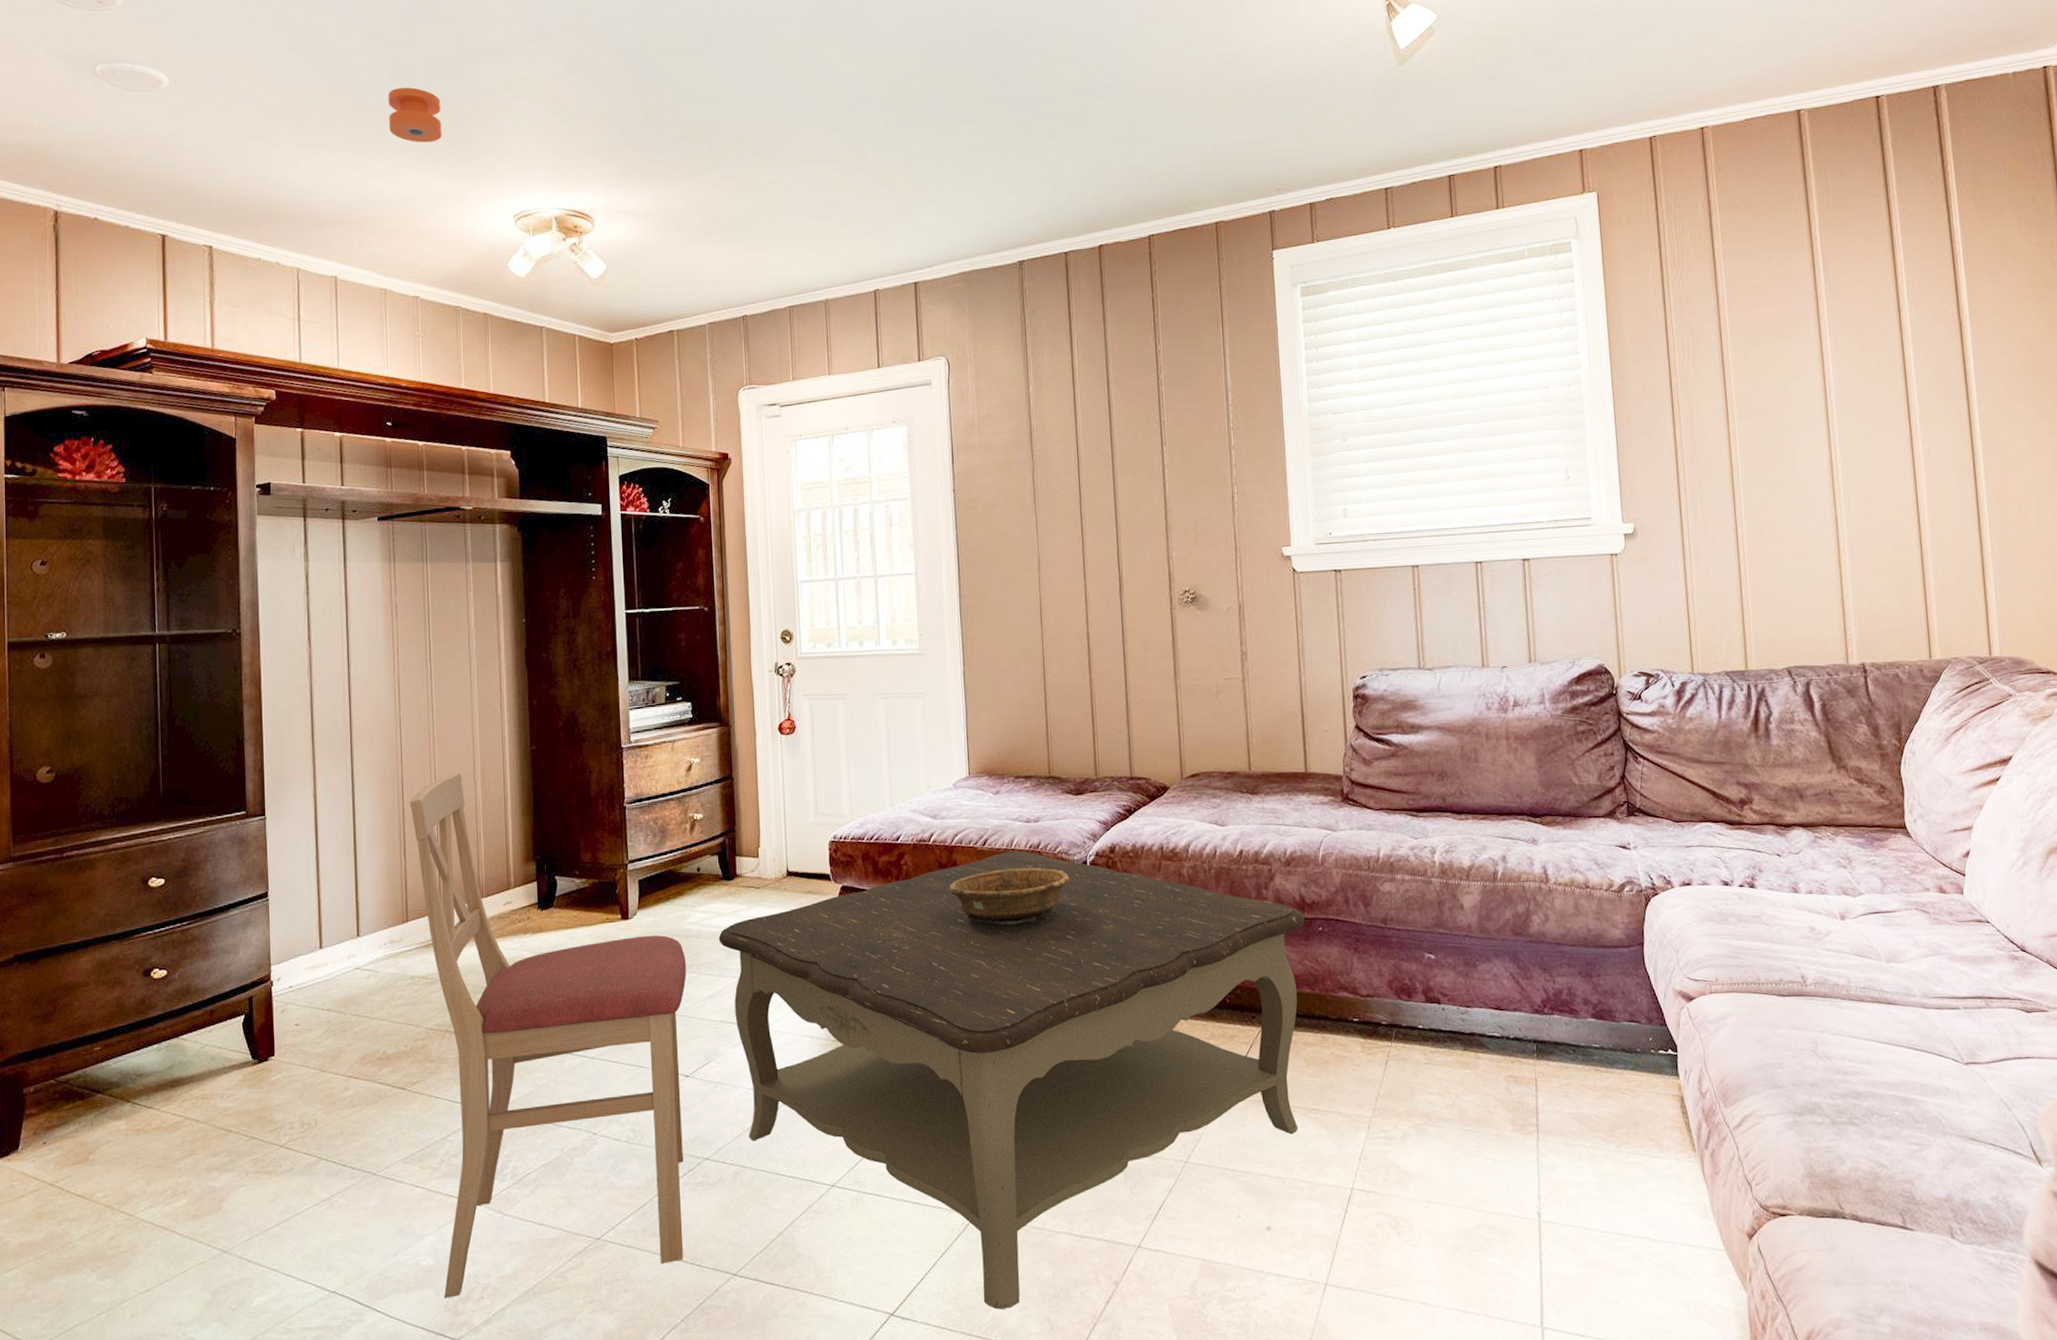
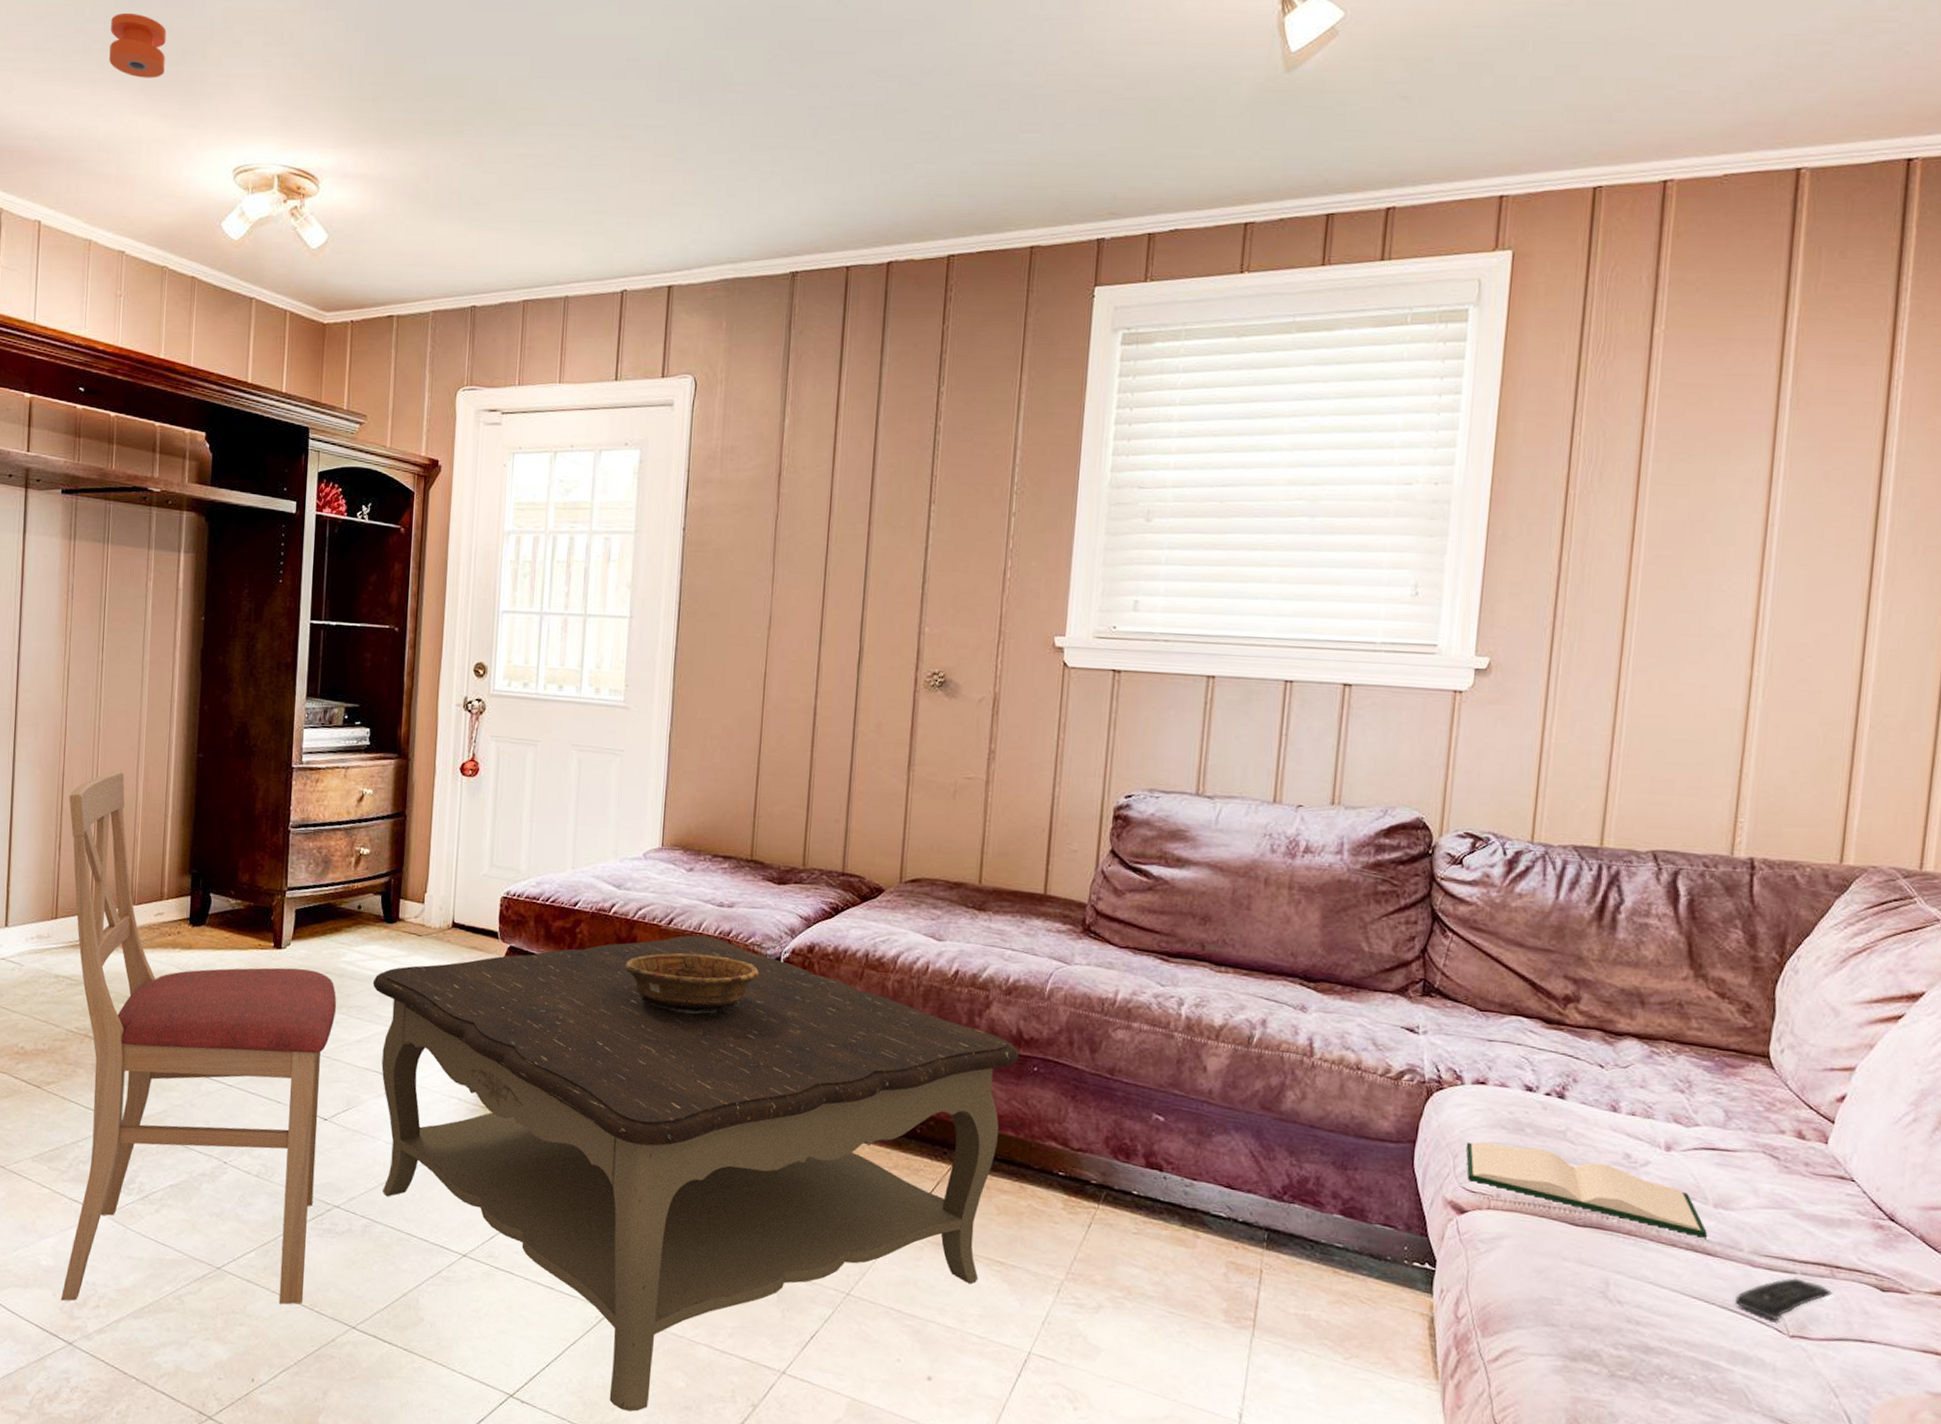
hardback book: none [1684,934,1886,990] -> present [1465,1142,1707,1238]
remote control: none [1918,1013,1991,1052] -> present [1736,1278,1834,1320]

